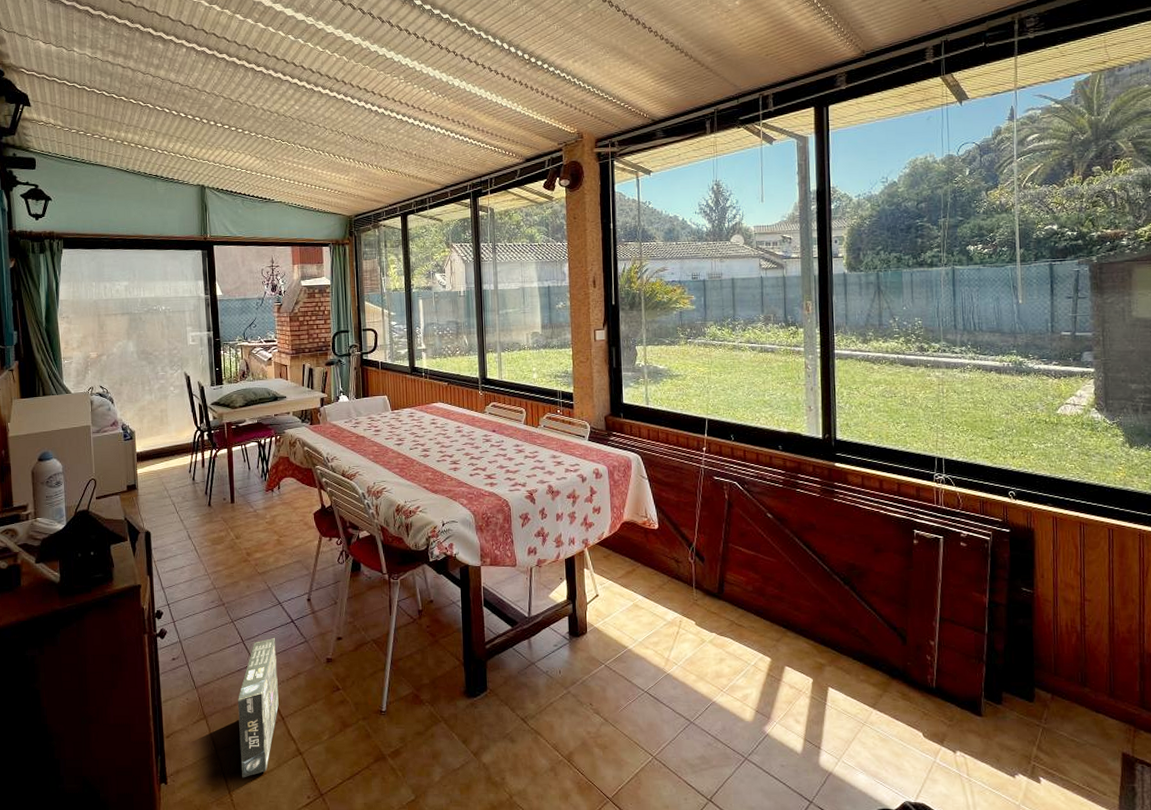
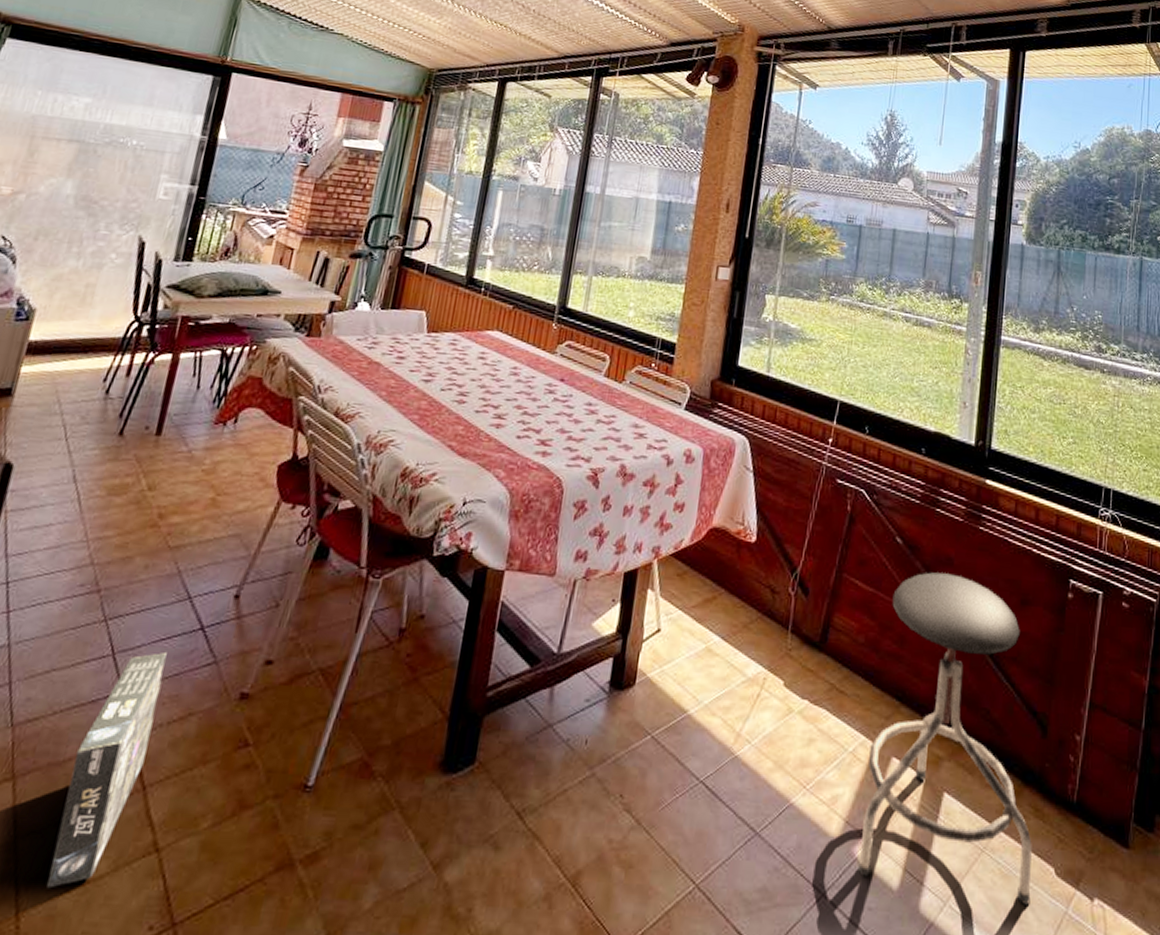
stool: none [767,535,905,759] -> present [857,572,1032,906]

